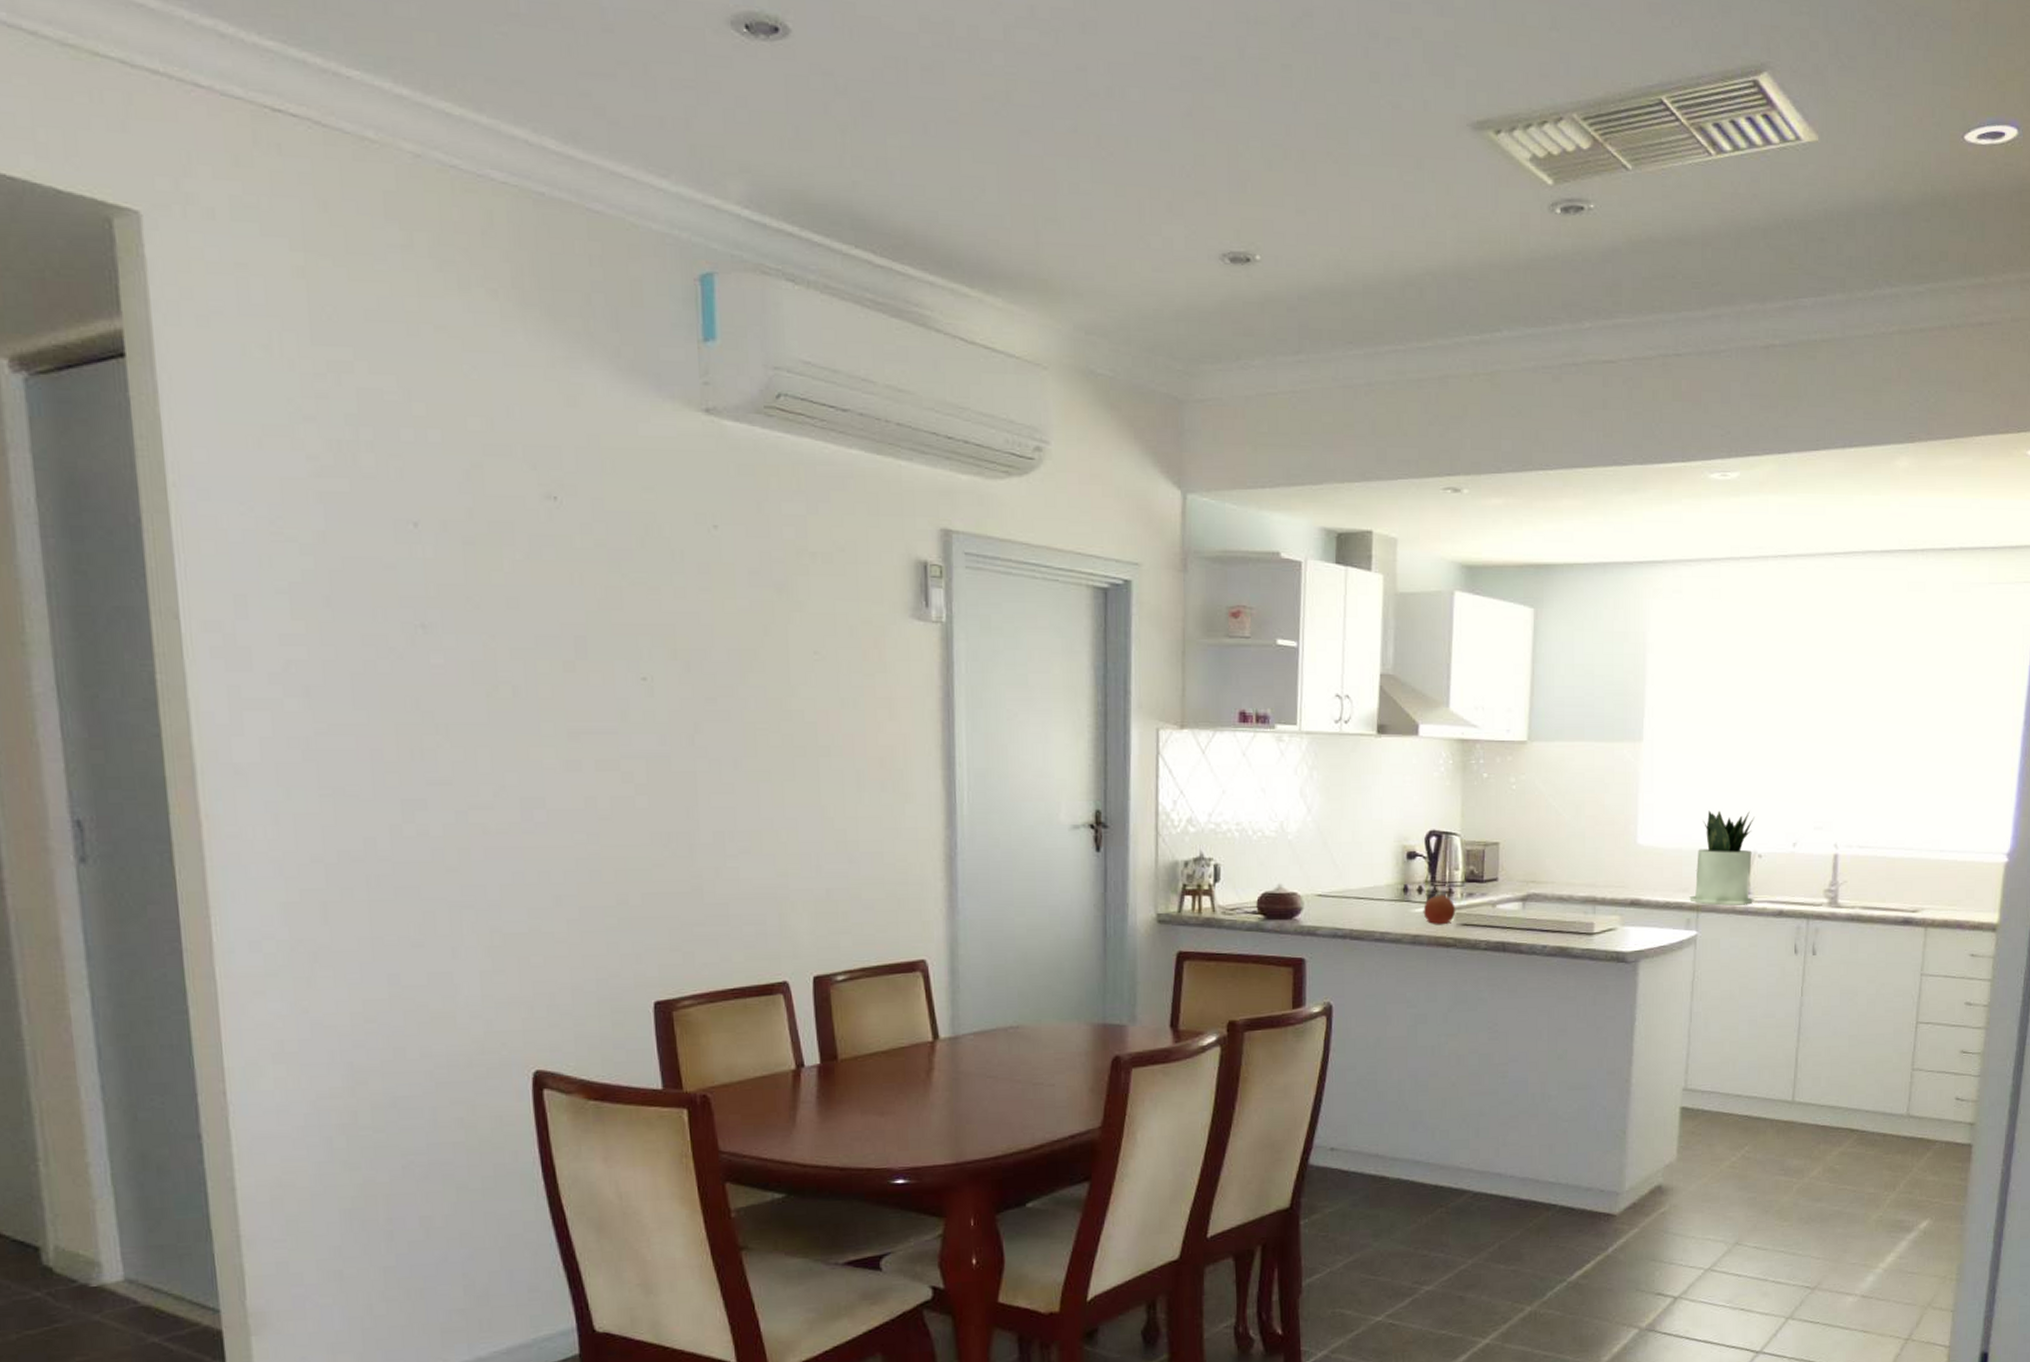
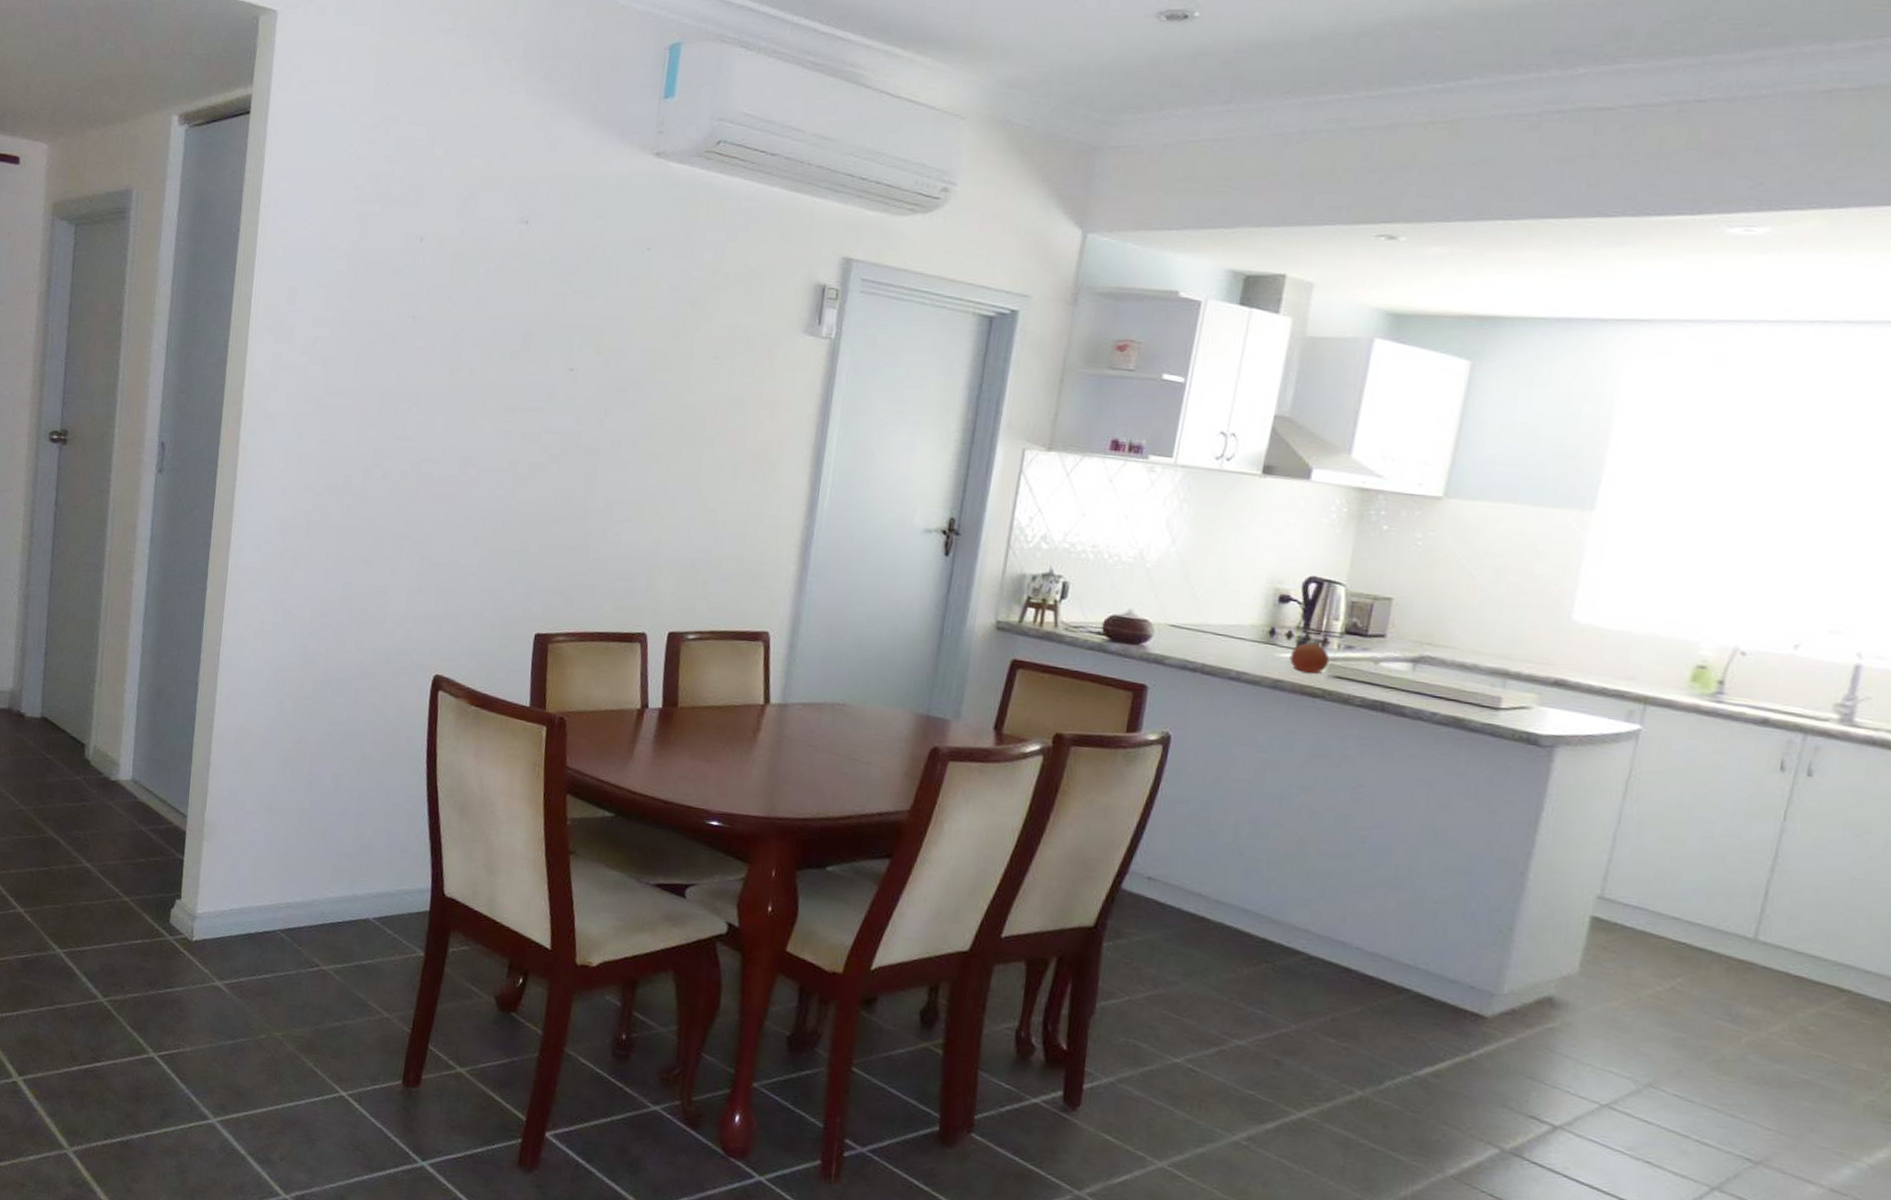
planter: present [1689,810,1754,906] -> none [1635,595,1741,707]

